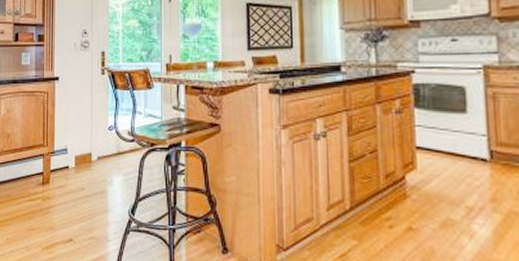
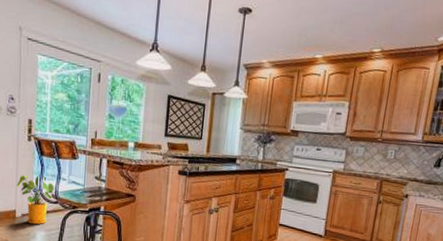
house plant: none [92,111,131,169] -> present [17,174,55,225]

